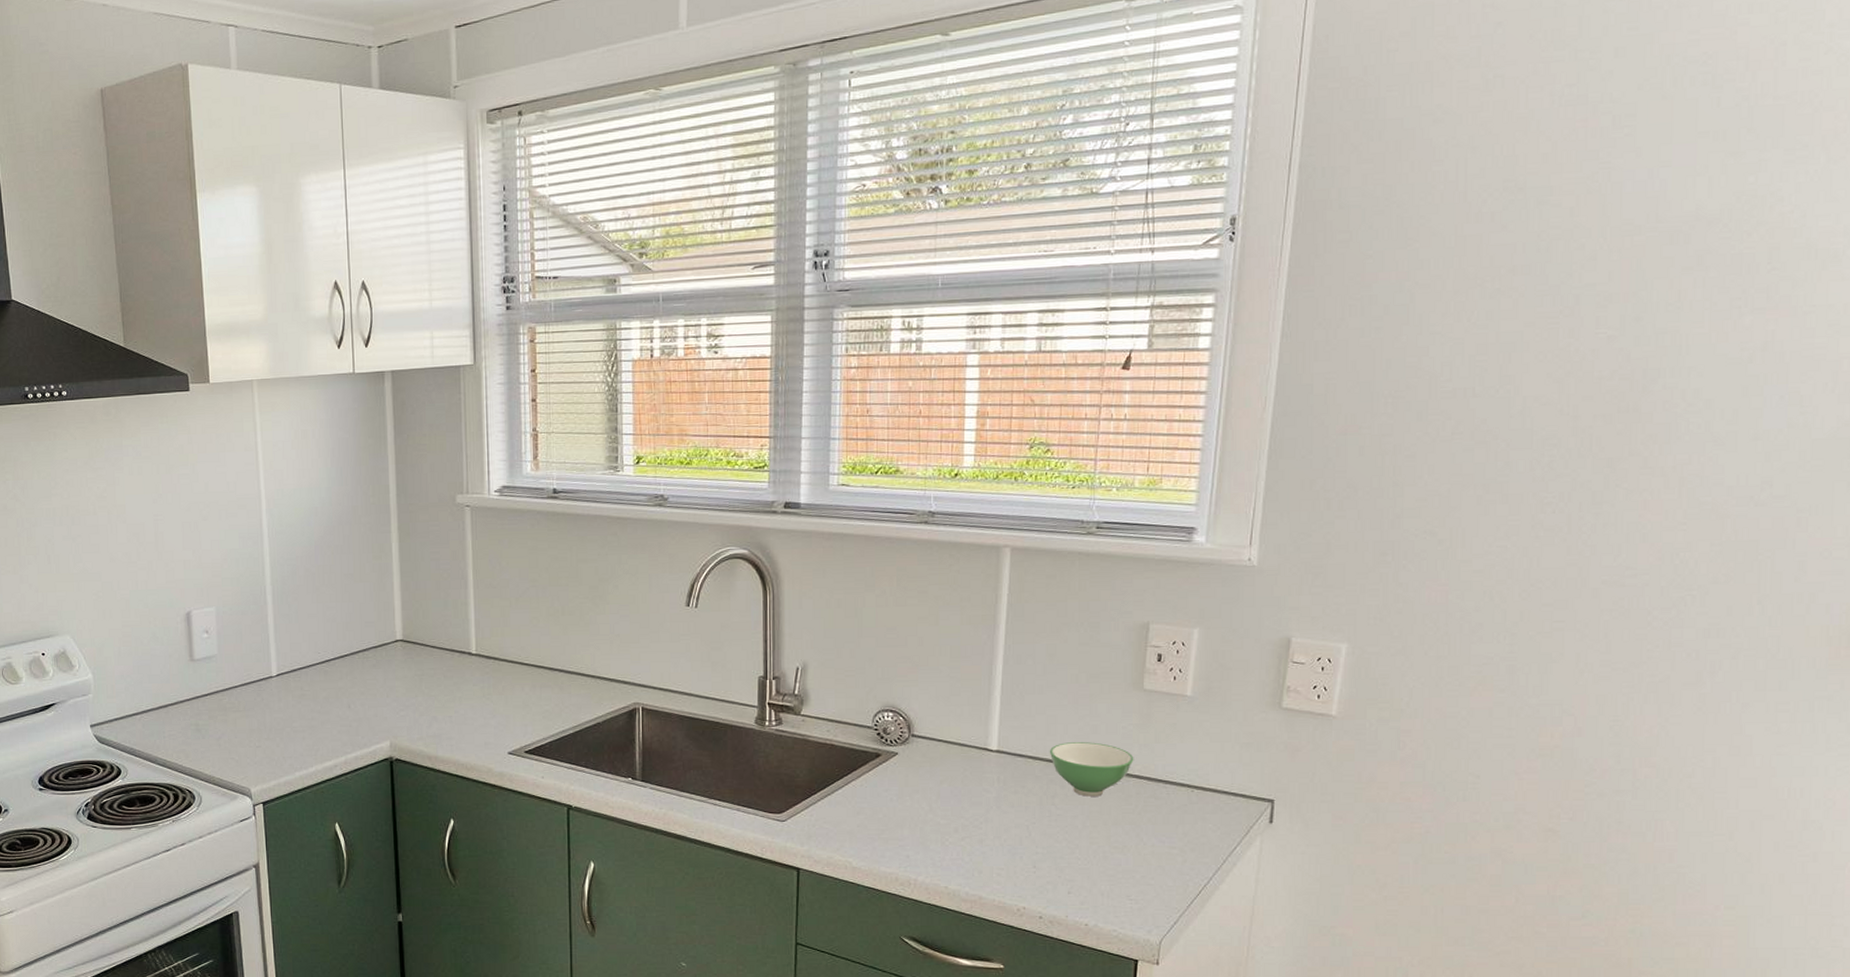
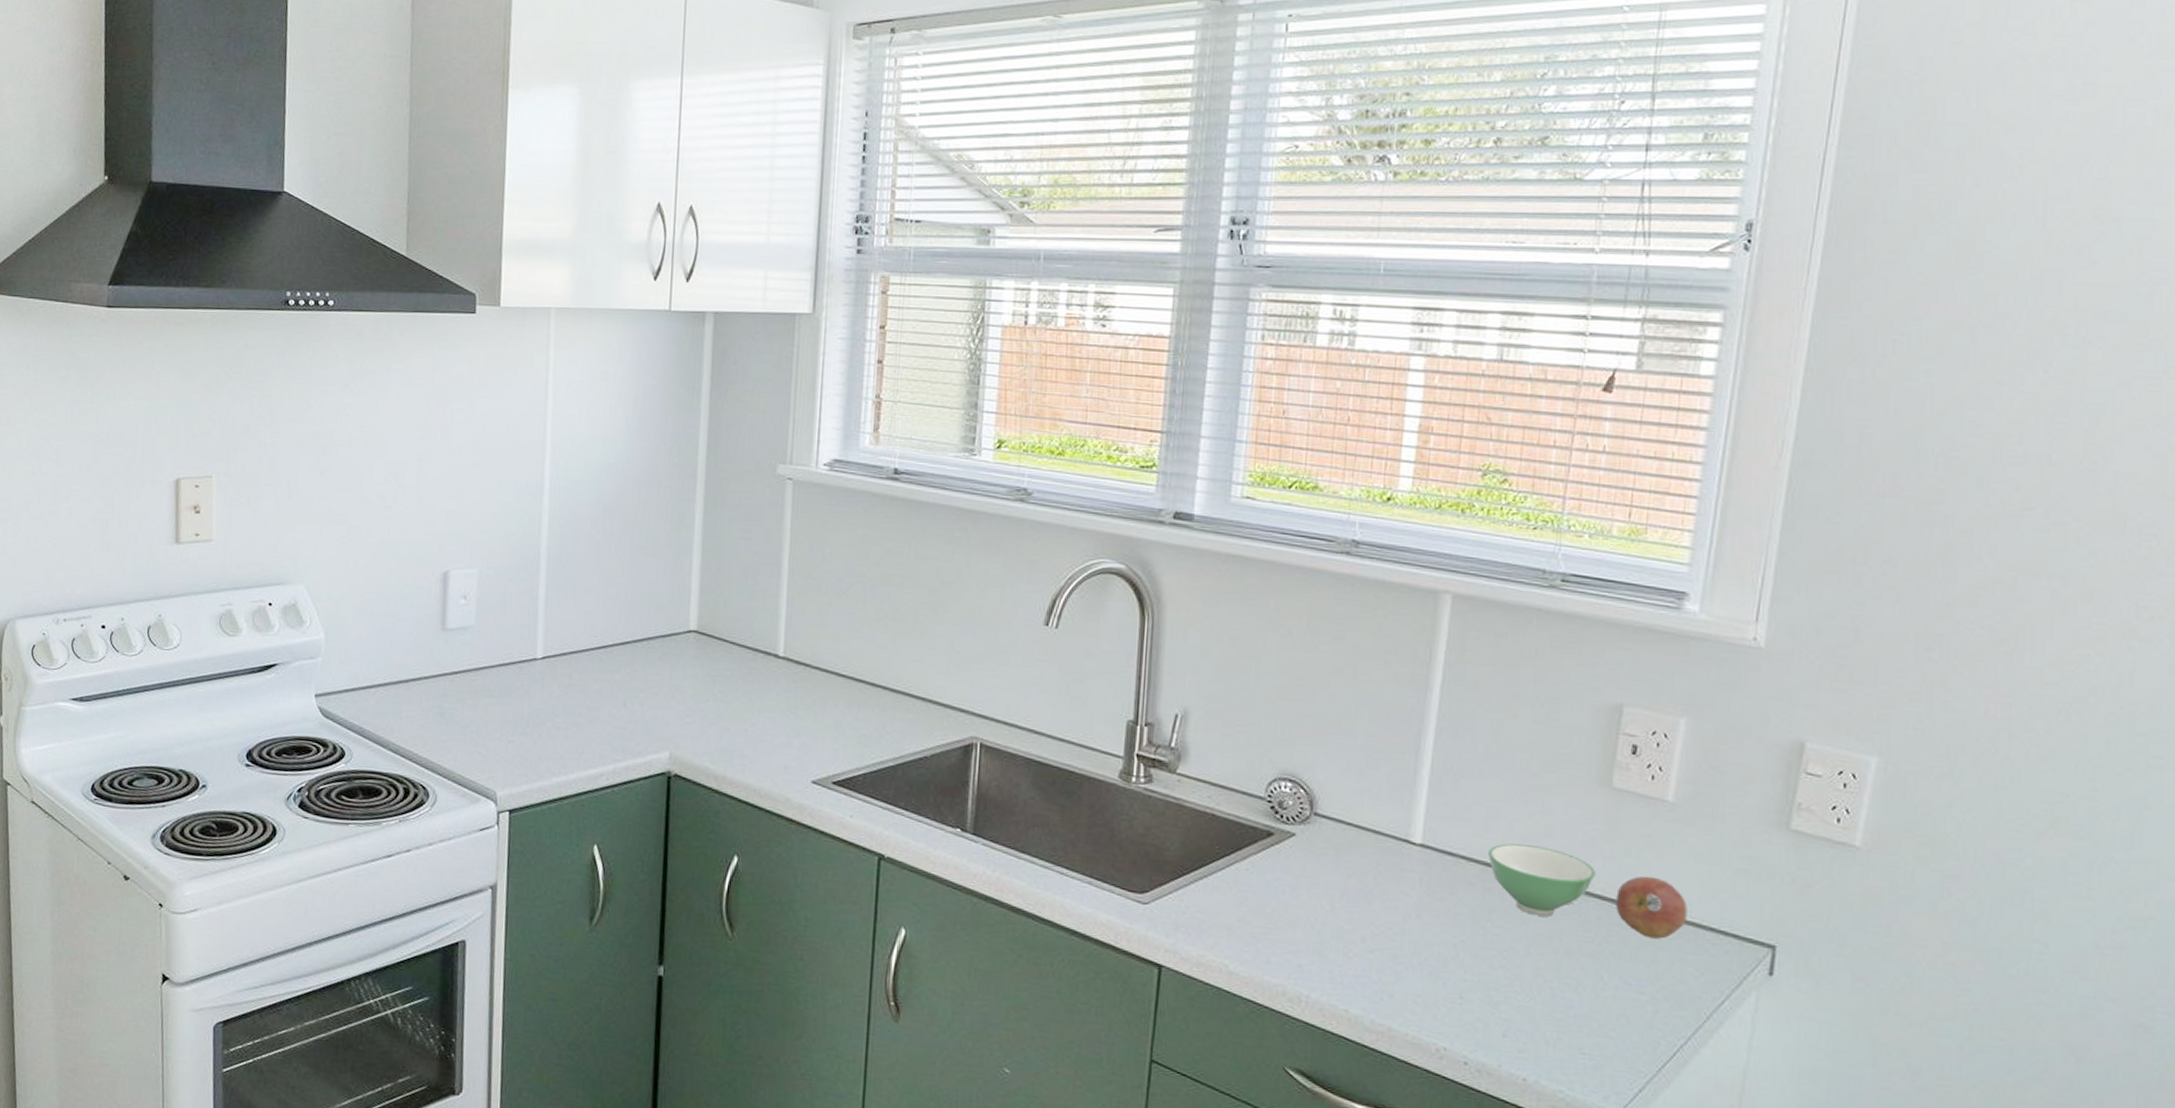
fruit: none [1150,756,1205,805] -> present [1616,876,1687,939]

